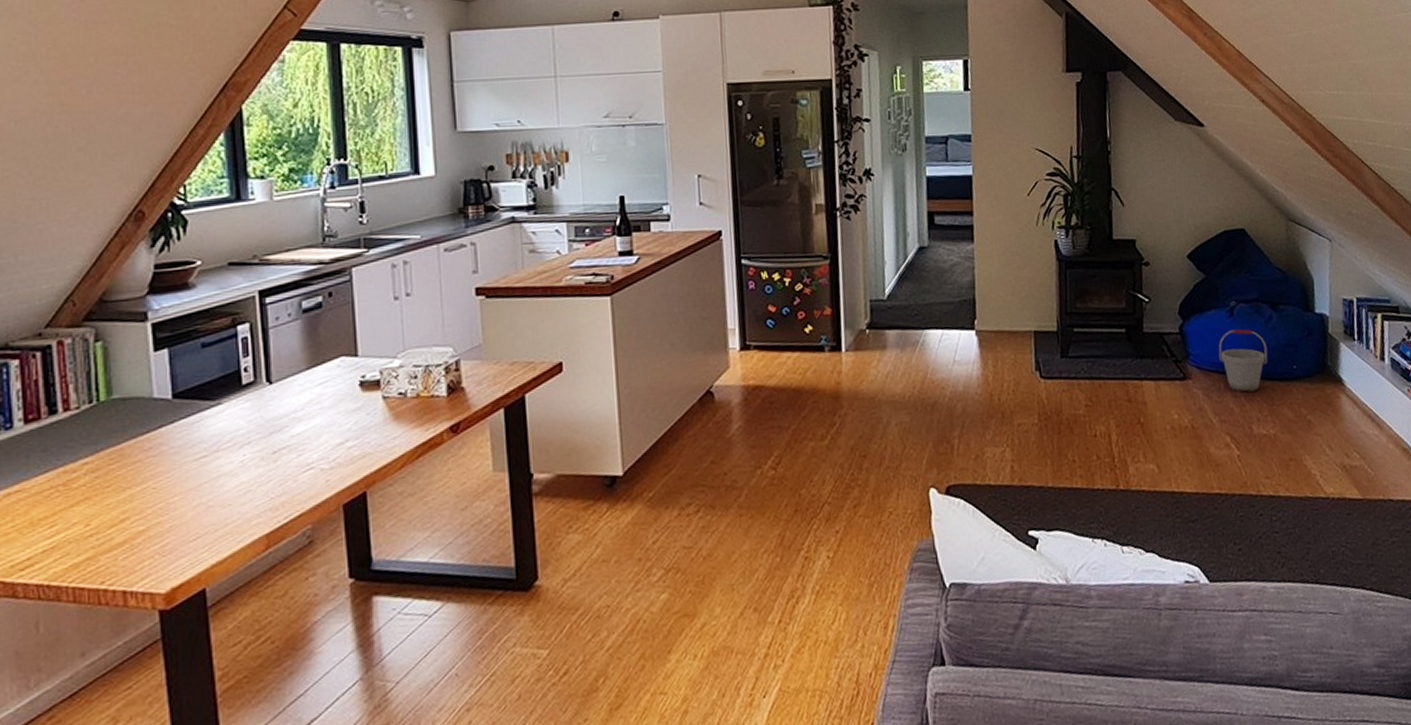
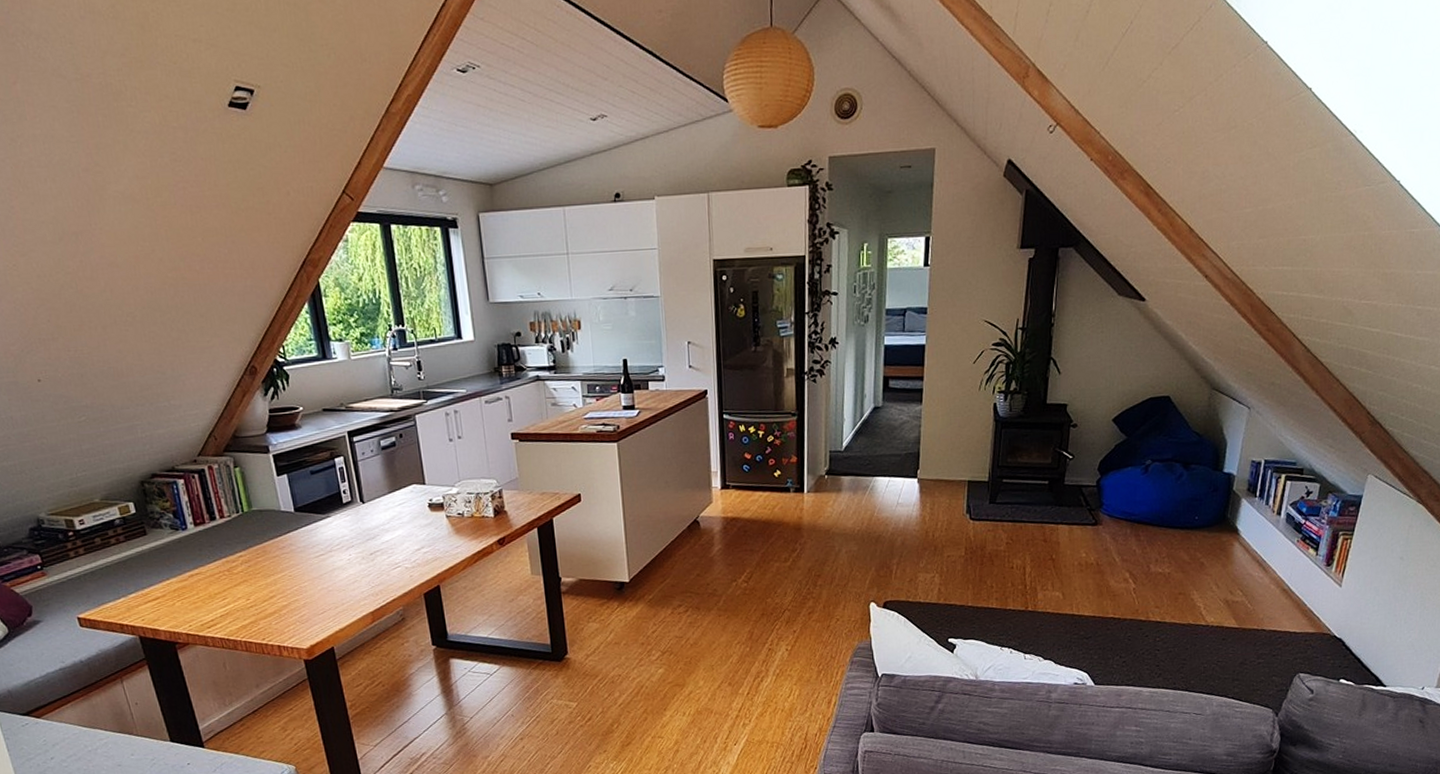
bucket: present [1218,329,1268,392] -> none [1129,484,1173,537]

